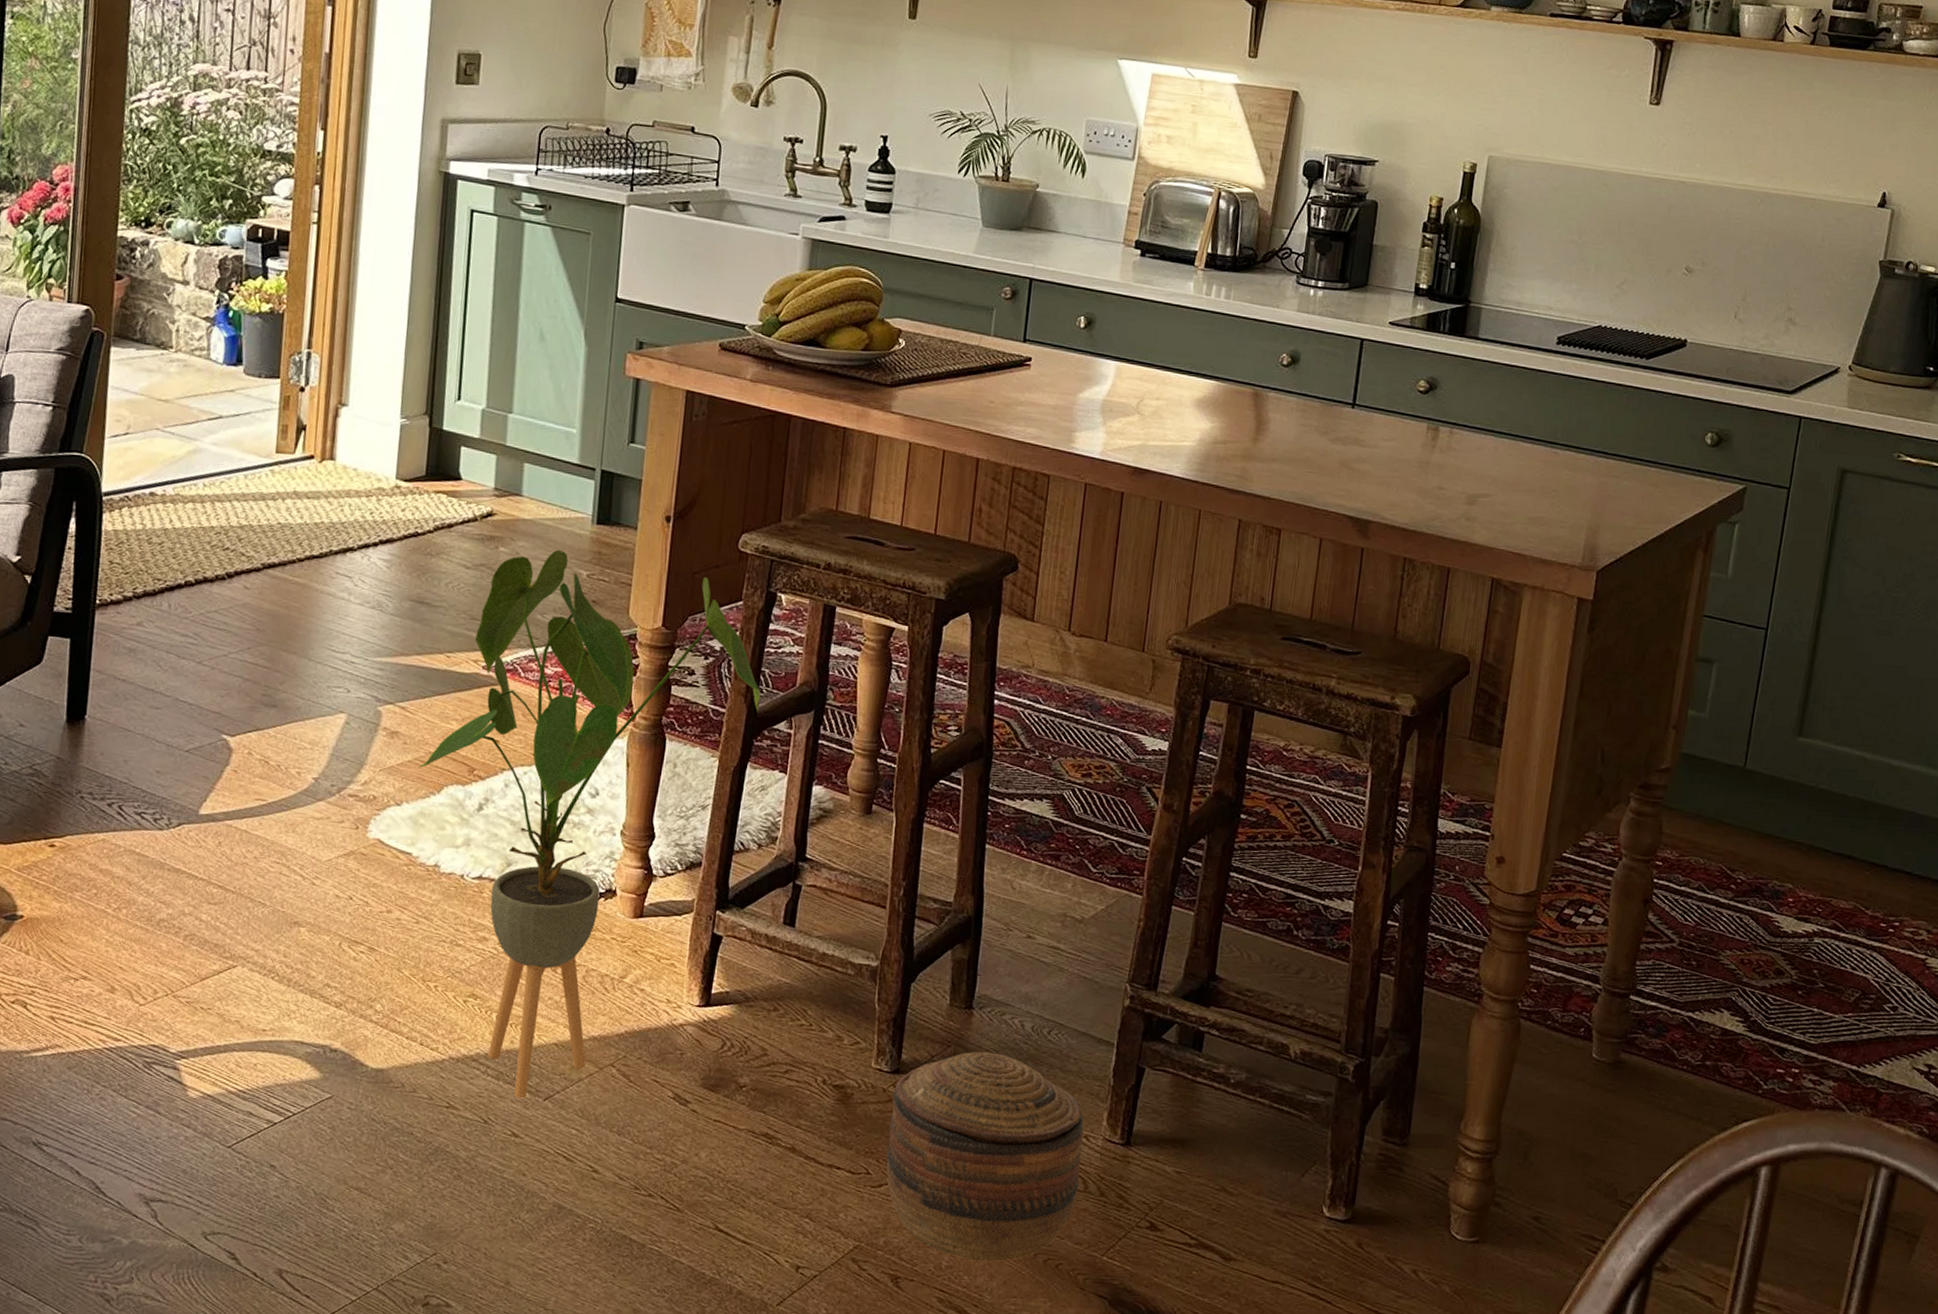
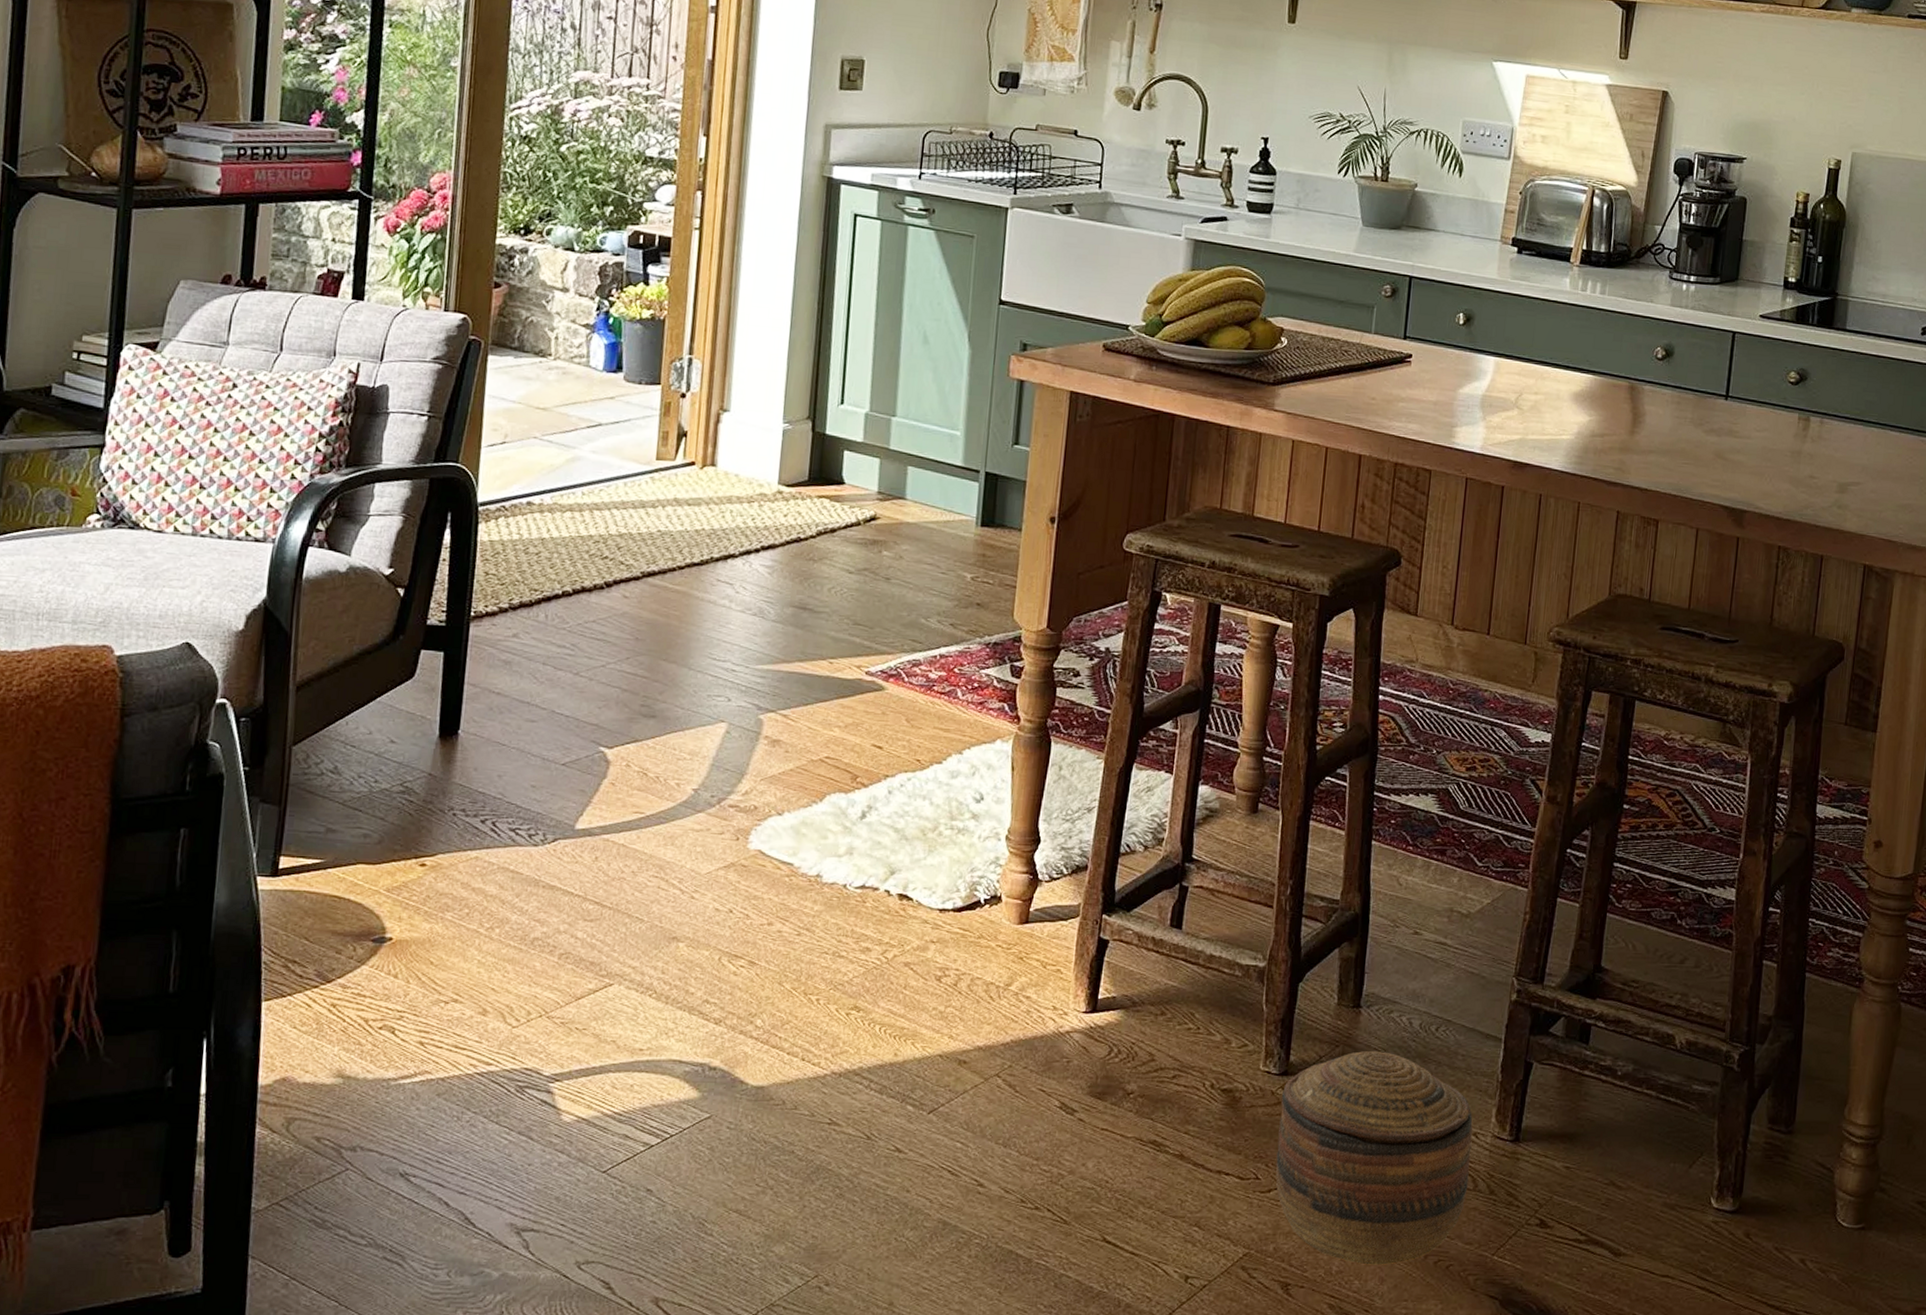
house plant: present [418,549,761,1099] -> none [800,552,1147,1113]

